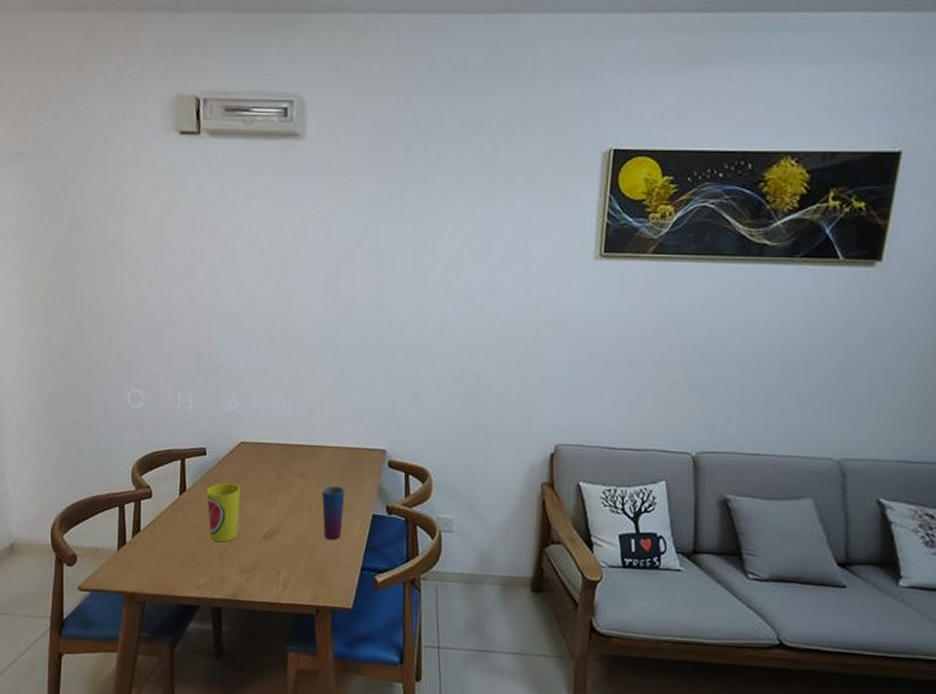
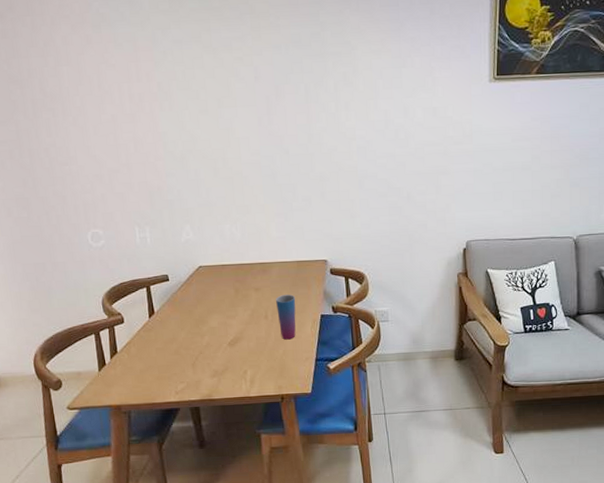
cup: present [207,483,240,543] -> none [173,303,206,354]

